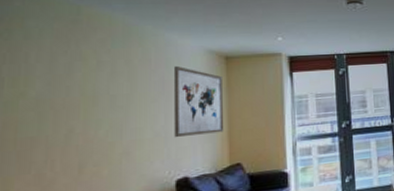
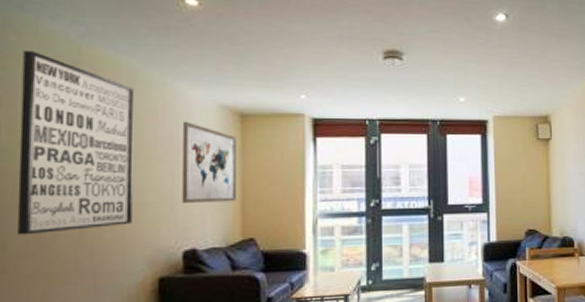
wall art: none [18,14,130,179] -> present [17,51,135,235]

